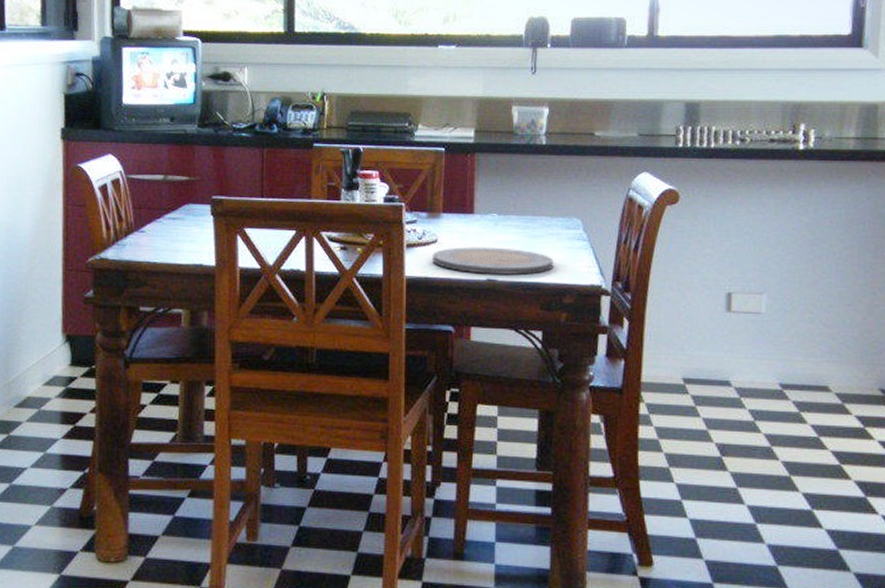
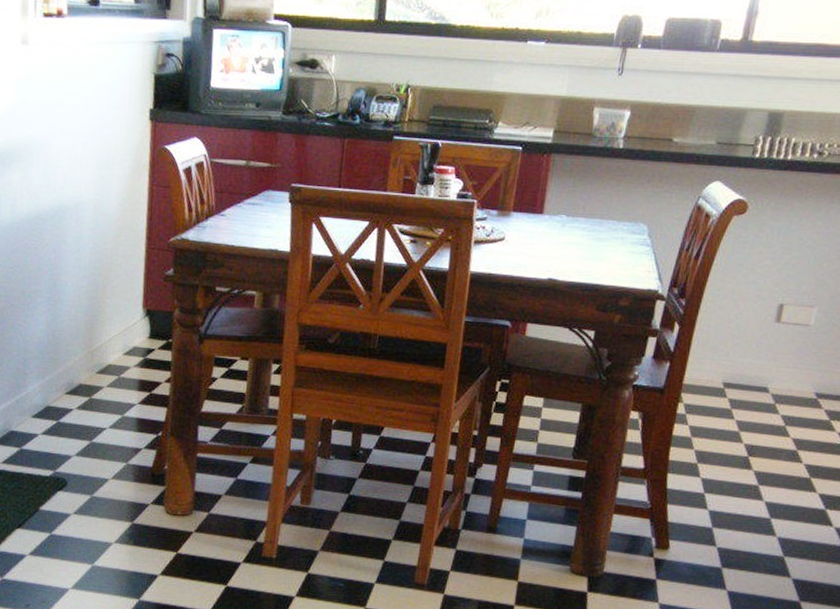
plate: present [433,247,554,275] -> none [498,246,615,276]

